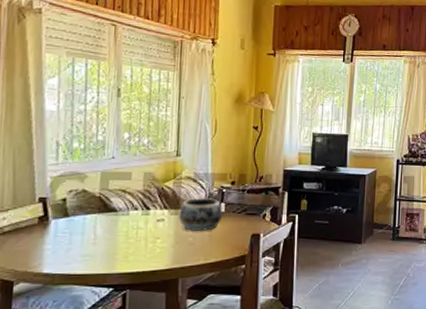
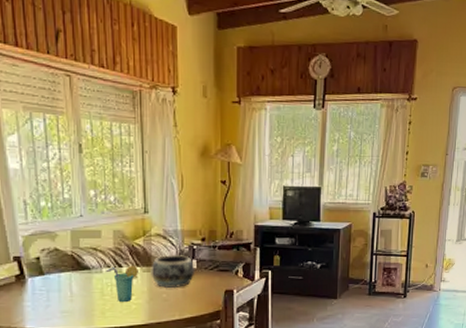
cup: none [133,207,166,246] -> present [106,265,138,303]

